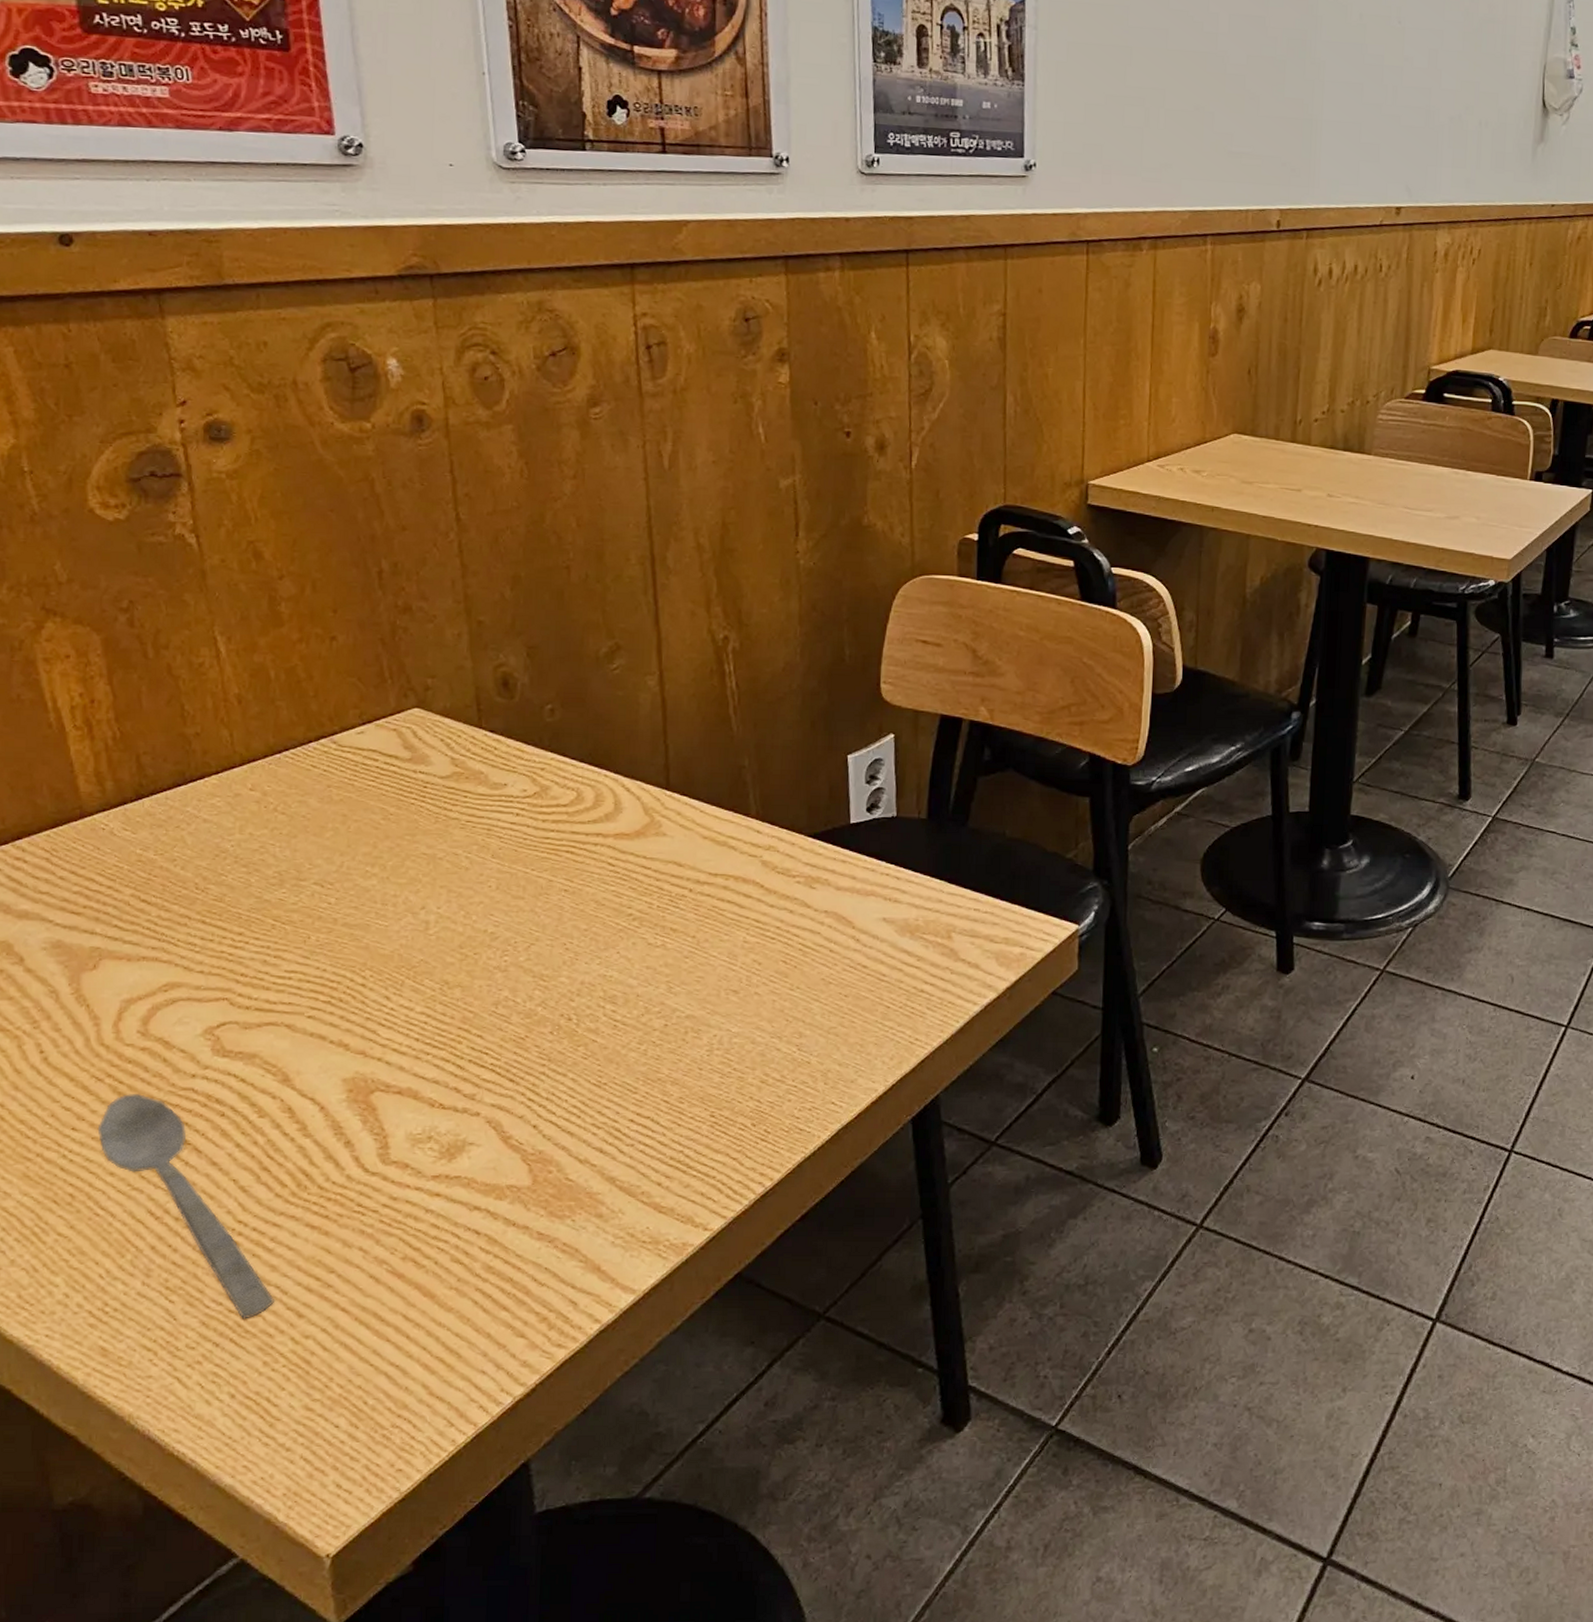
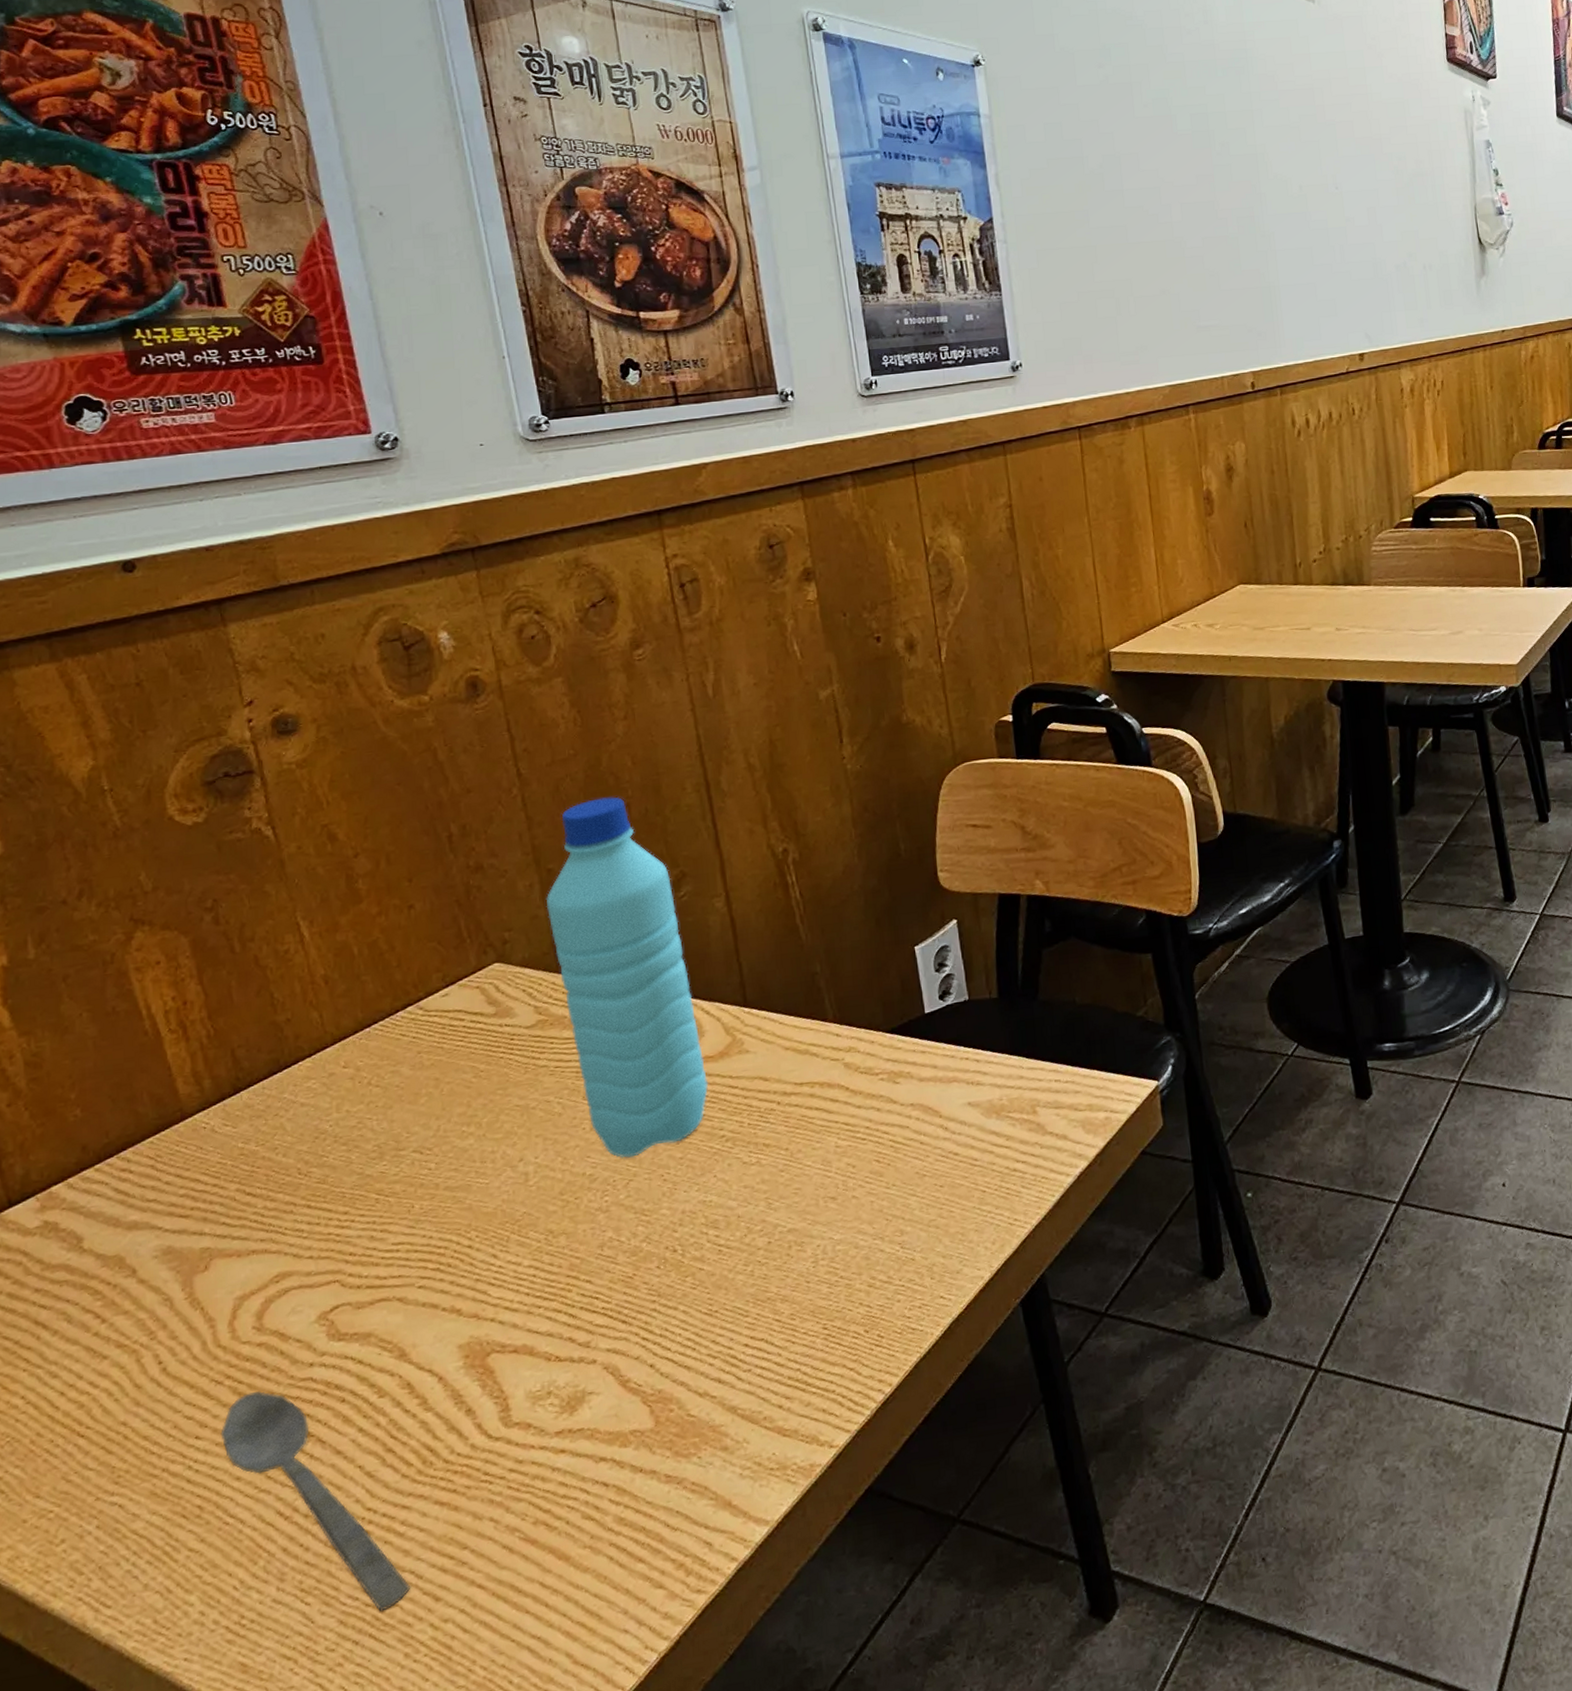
water bottle: none [473,556,622,922] -> present [545,797,709,1159]

